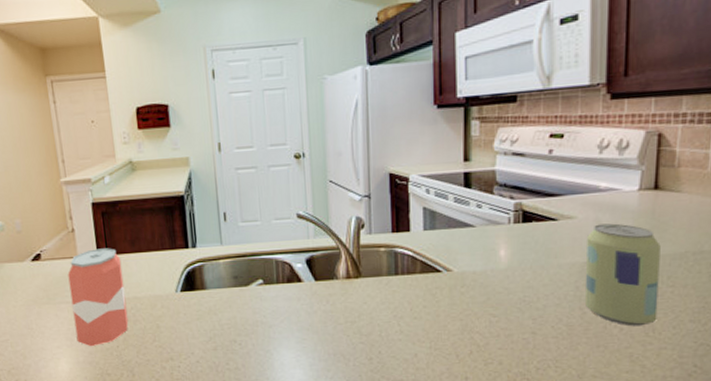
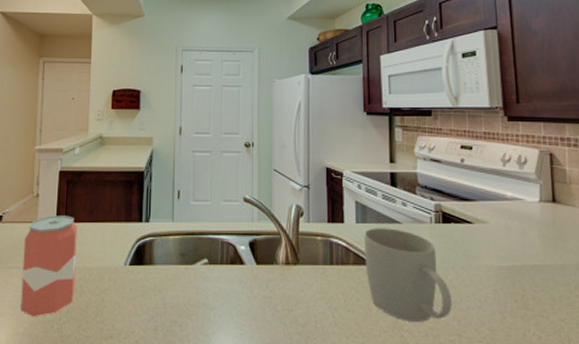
mug: none [432,232,527,324] -> present [364,228,452,322]
beverage can: present [584,223,661,326] -> none [500,230,571,336]

